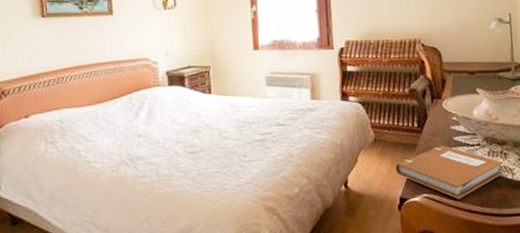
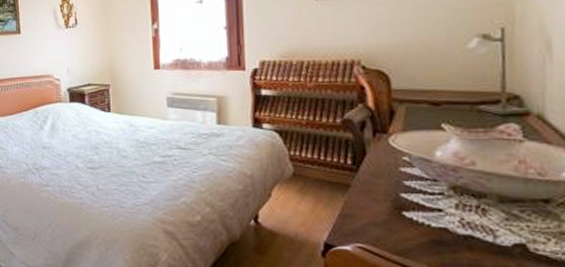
notebook: present [395,145,504,200] -> none [319,188,479,257]

